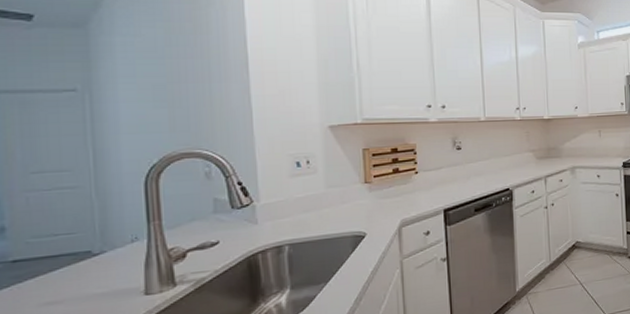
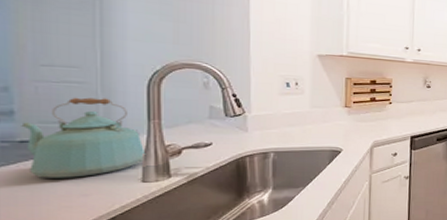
kettle: none [13,202,148,301] -> present [21,97,146,178]

